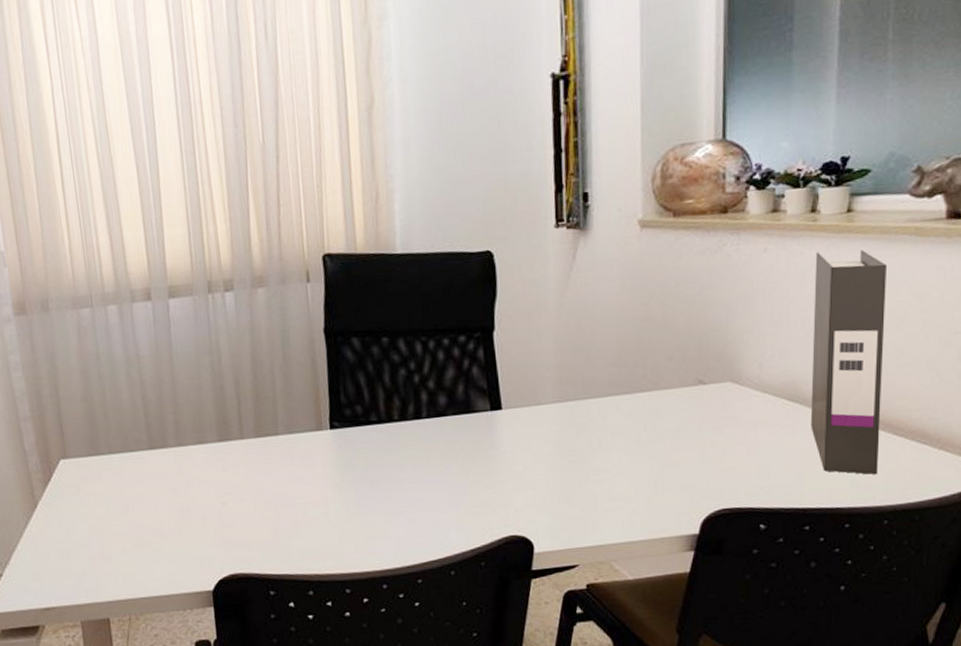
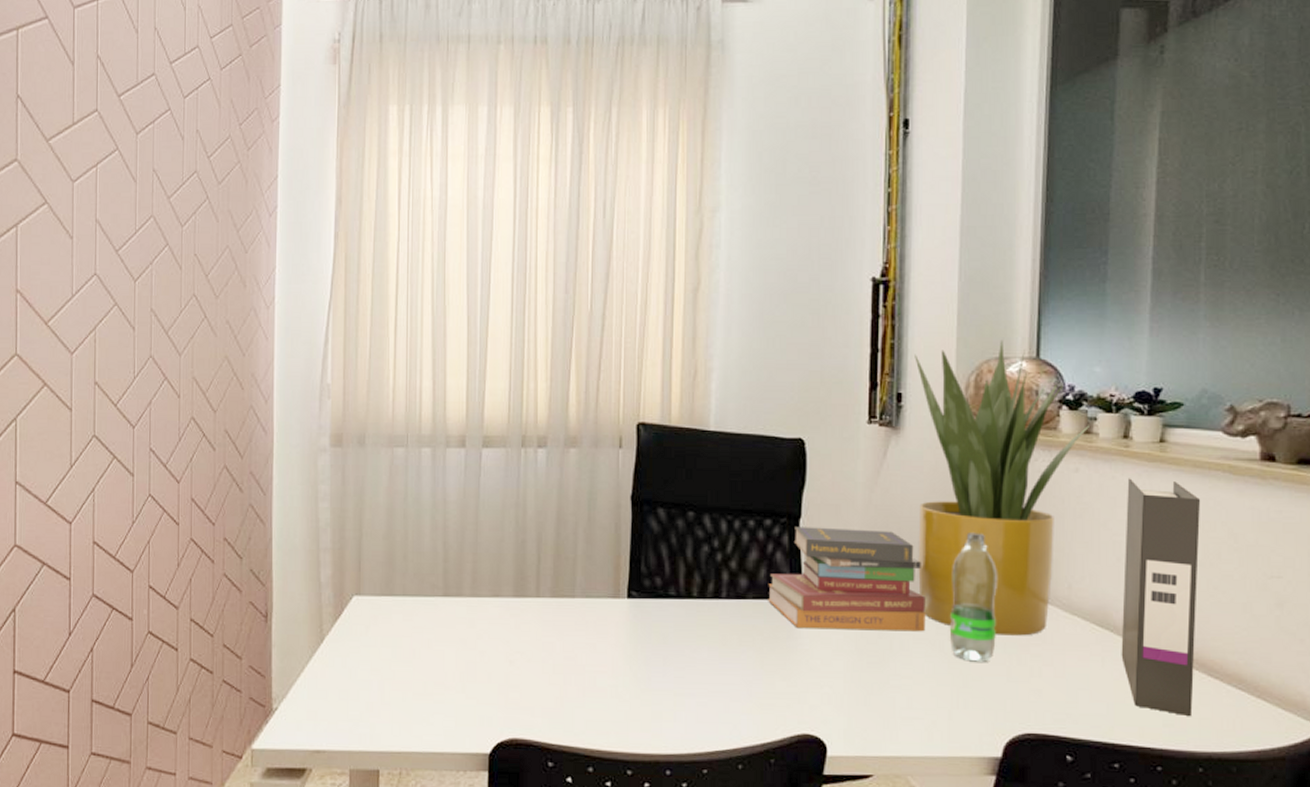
books: none [466,333,622,438] -> present [768,527,926,632]
planter: none [599,125,777,421] -> present [915,340,1089,636]
bottle: none [645,324,690,449] -> present [950,533,997,662]

